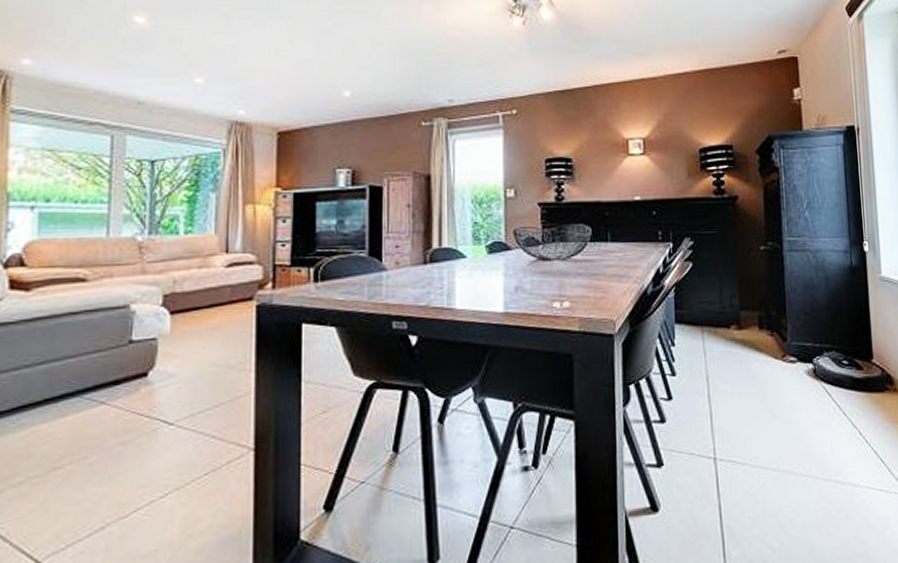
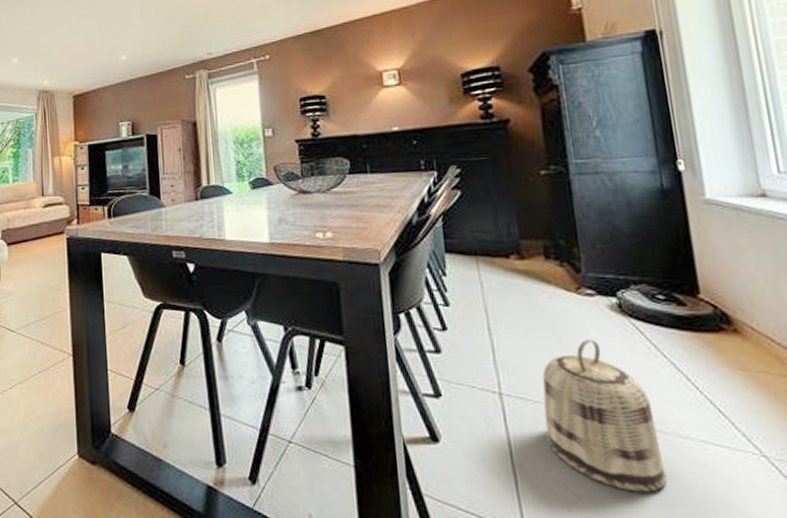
basket: none [750,402,841,539] -> present [542,339,667,493]

